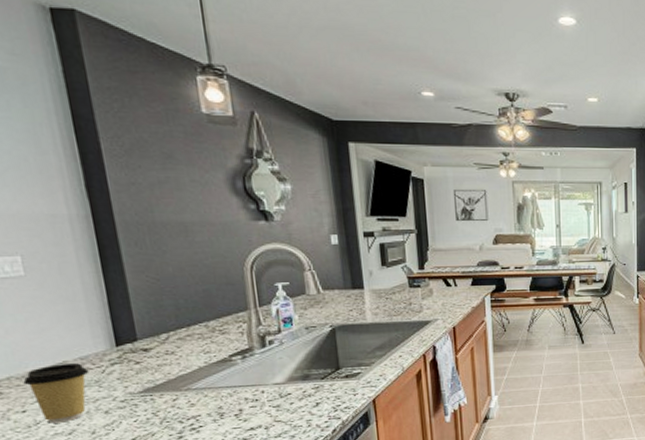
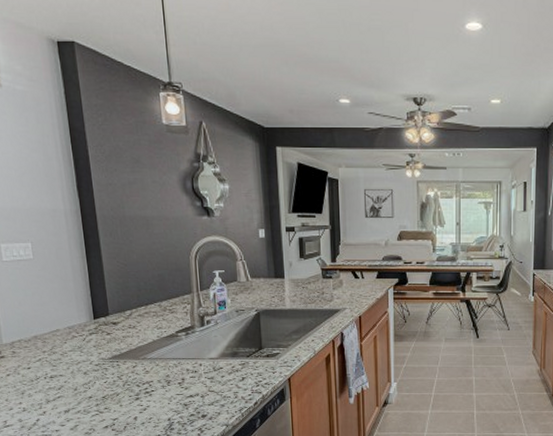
coffee cup: present [23,363,89,424] -> none [29,331,74,379]

